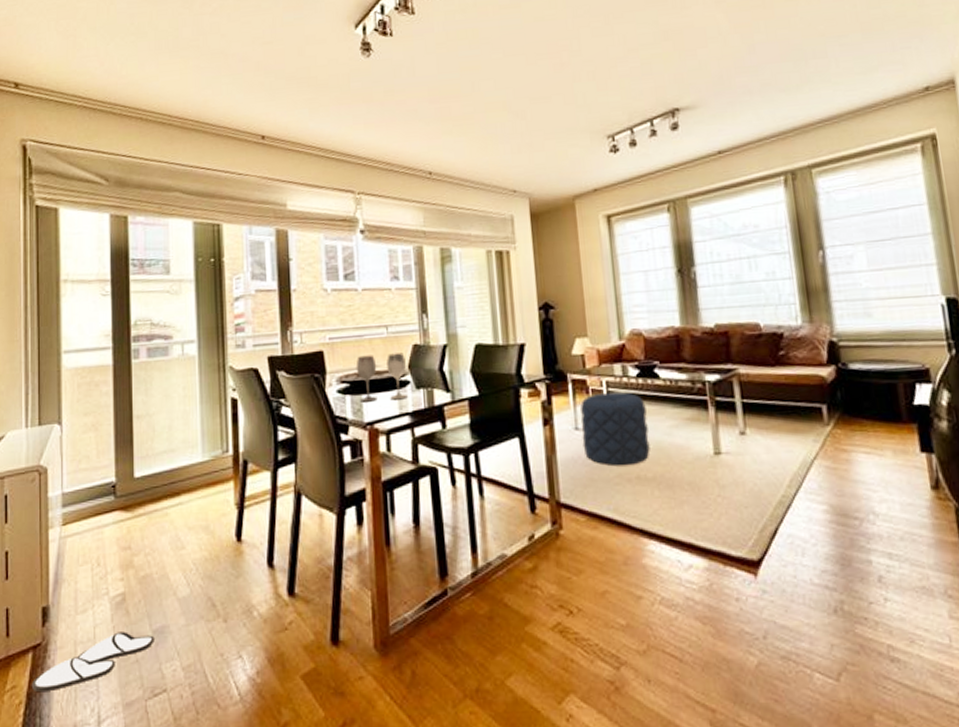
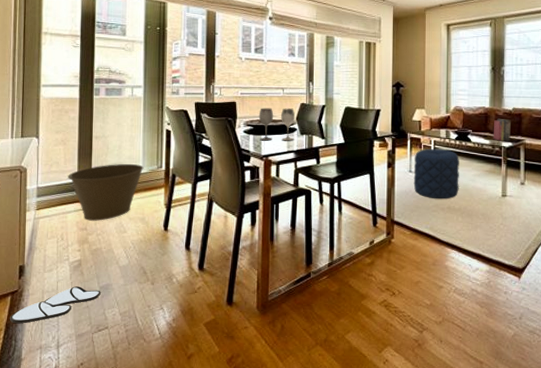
basket: none [102,449,204,535] -> present [68,163,144,221]
books: none [689,341,717,374] -> present [493,118,512,141]

